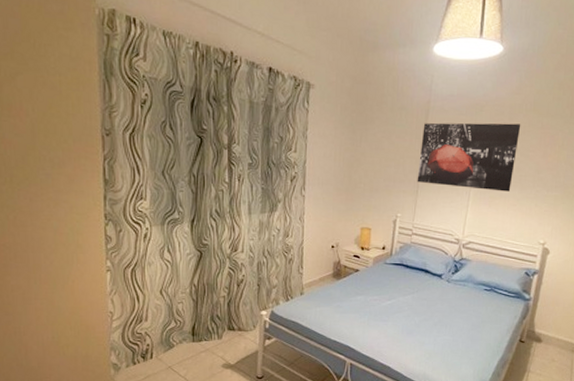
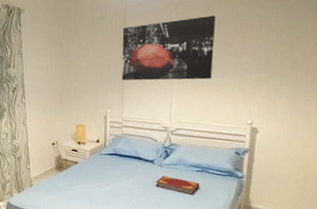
hardback book: none [441,292,487,316] -> present [155,175,200,195]

